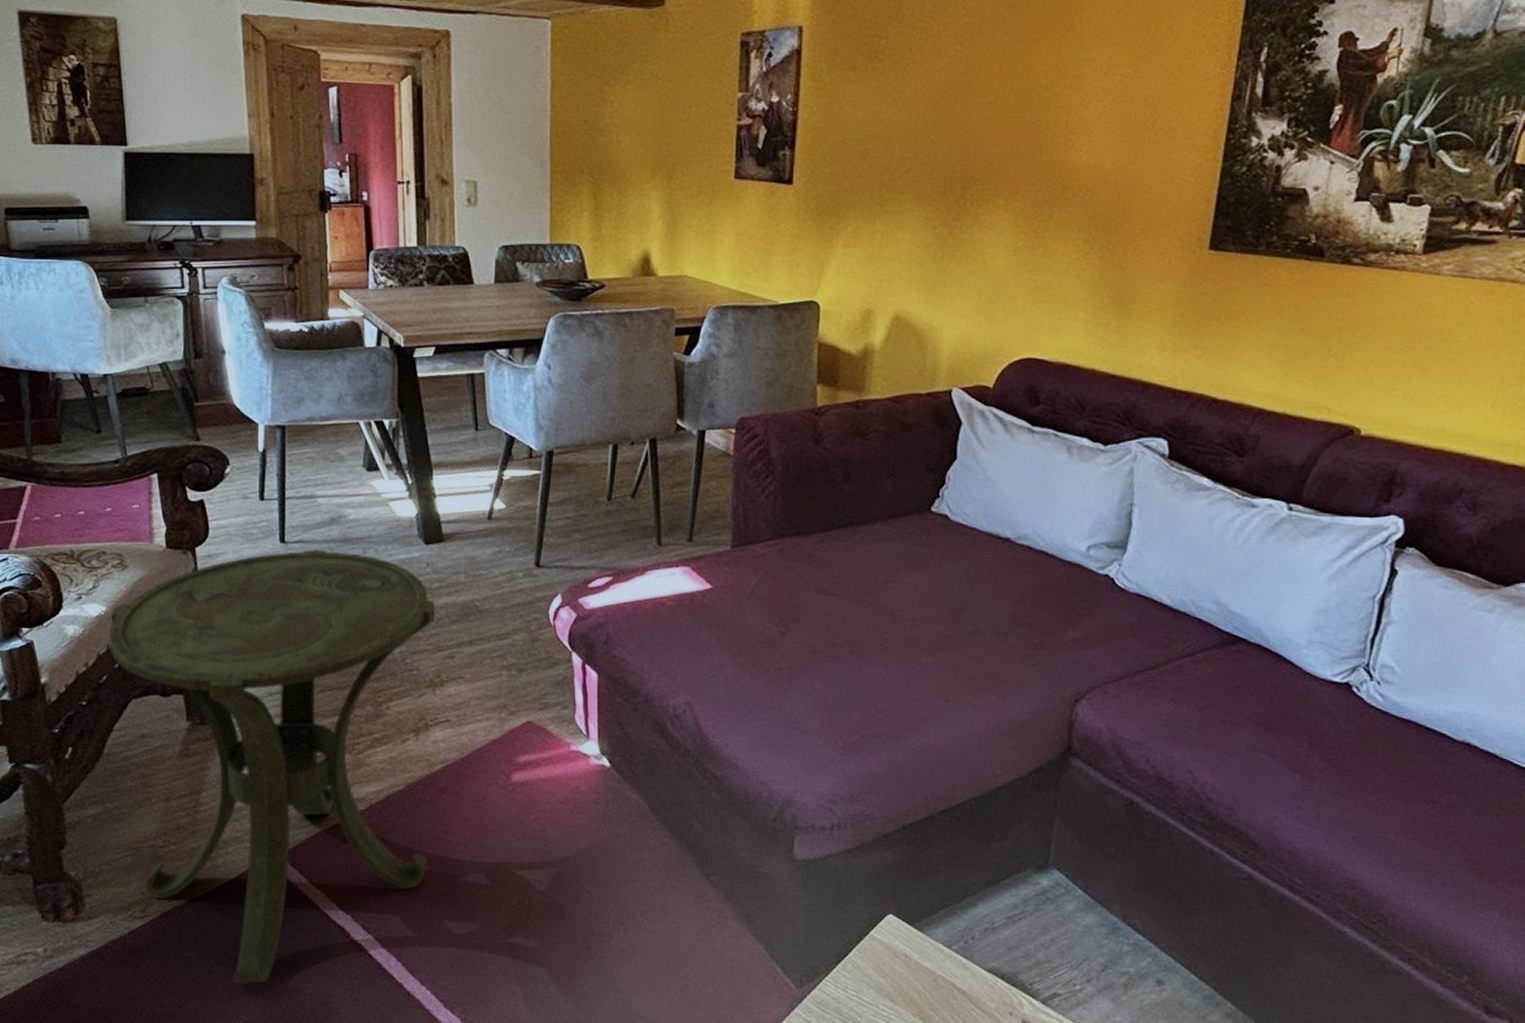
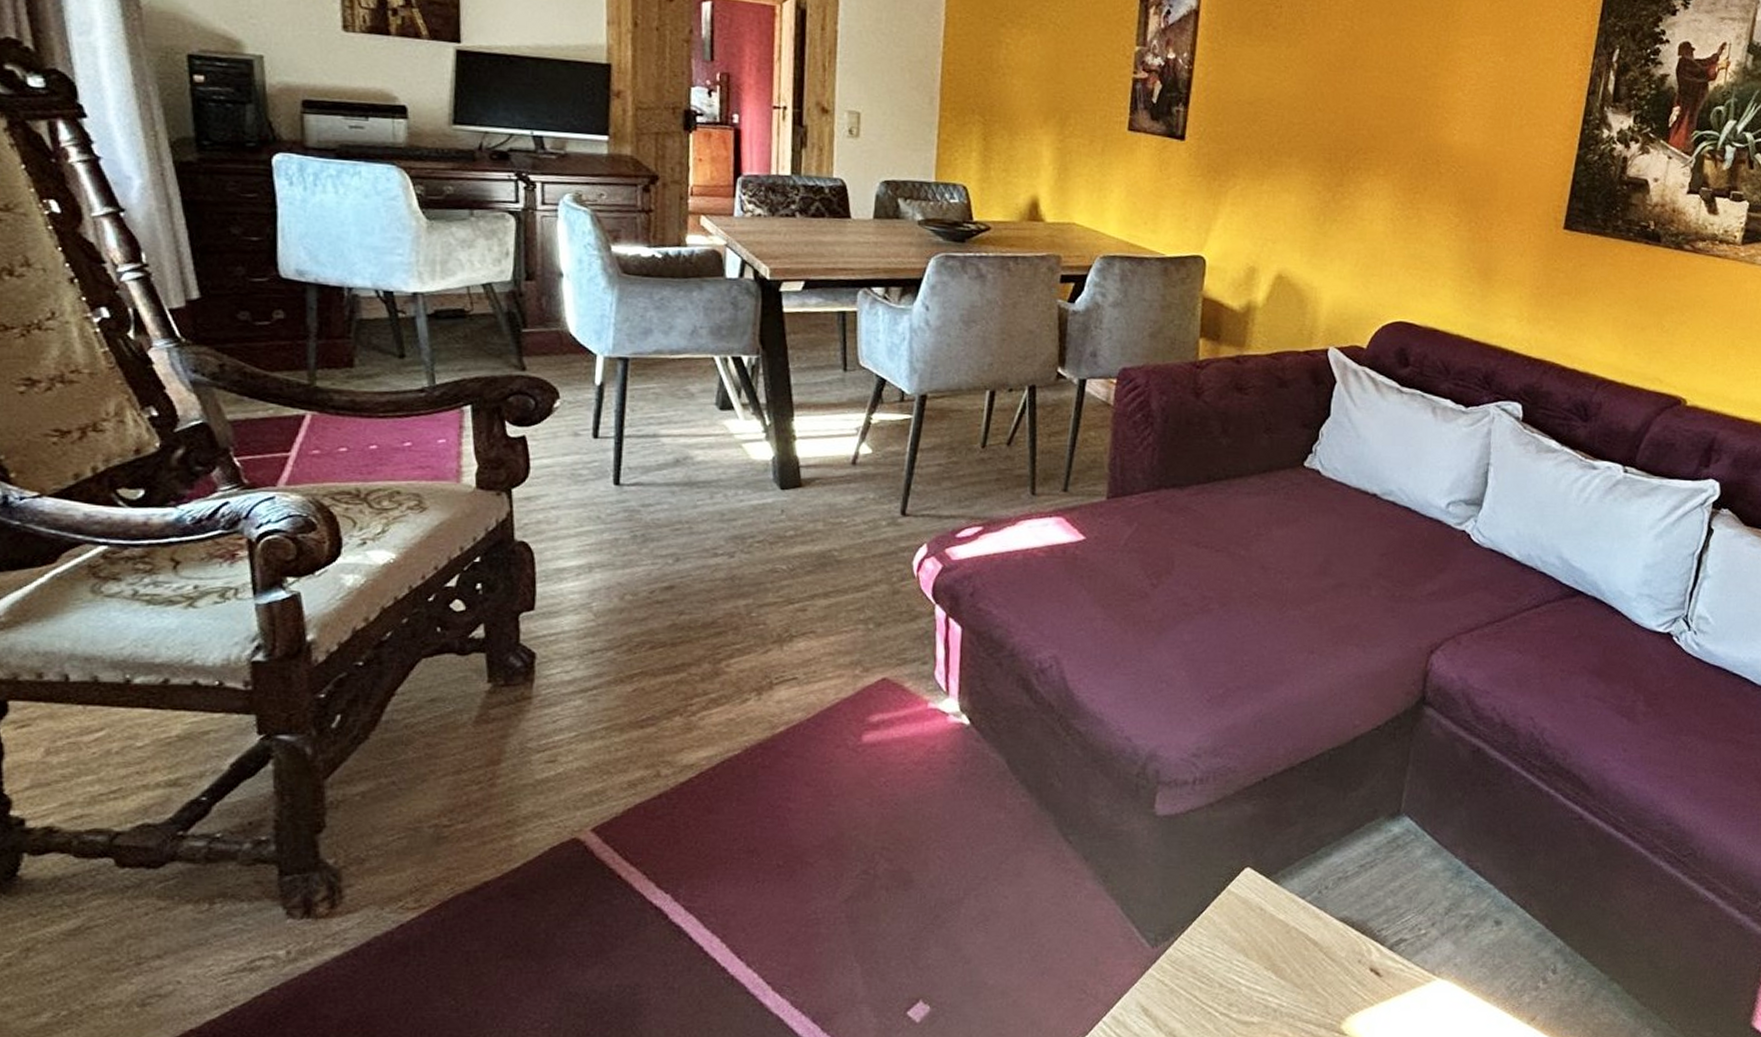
side table: present [107,548,436,985] -> none [395,492,789,979]

